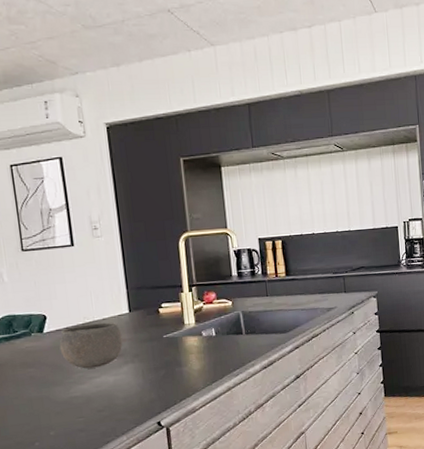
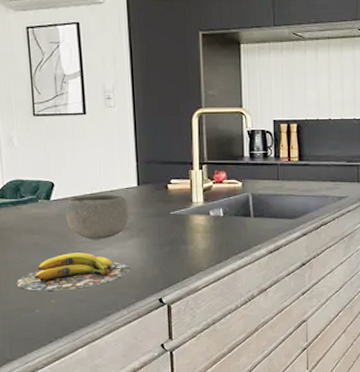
banana: none [14,382,127,424] -> present [16,252,130,291]

